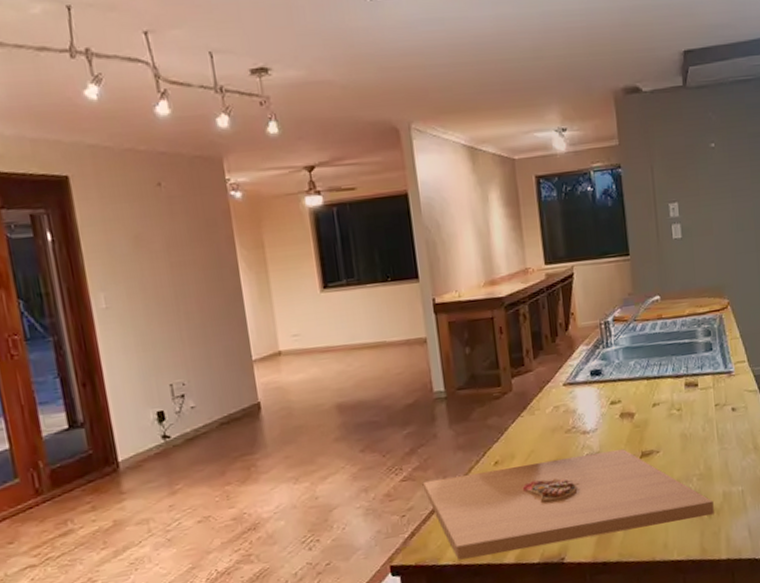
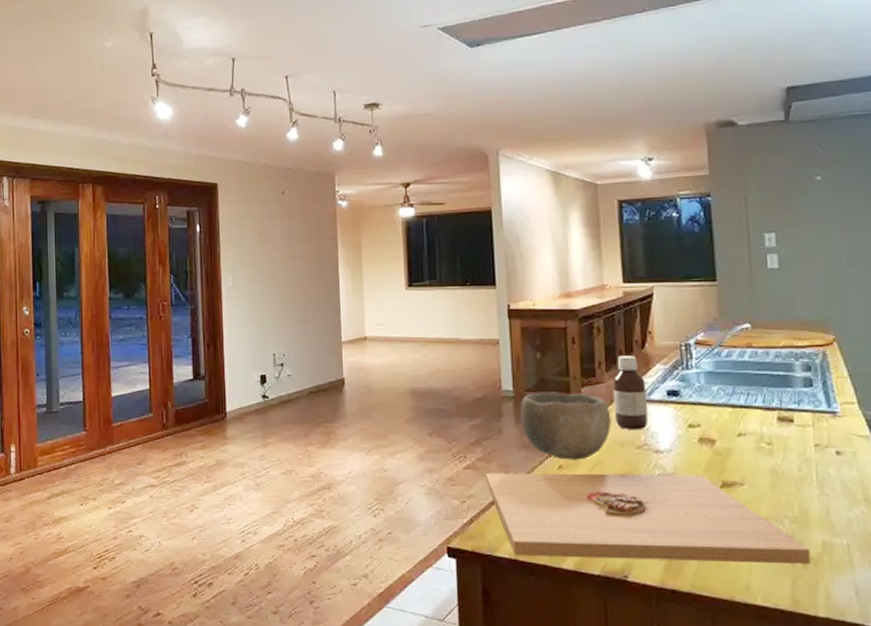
bowl: none [453,384,542,455] -> present [520,391,612,460]
bottle: none [540,339,575,415] -> present [612,355,648,429]

